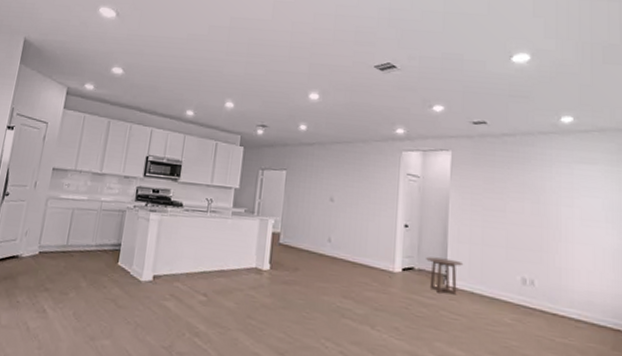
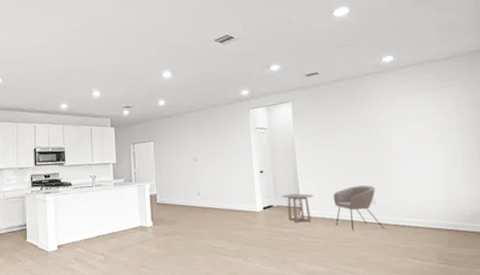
armchair: none [484,259,541,317] -> present [333,185,385,231]

